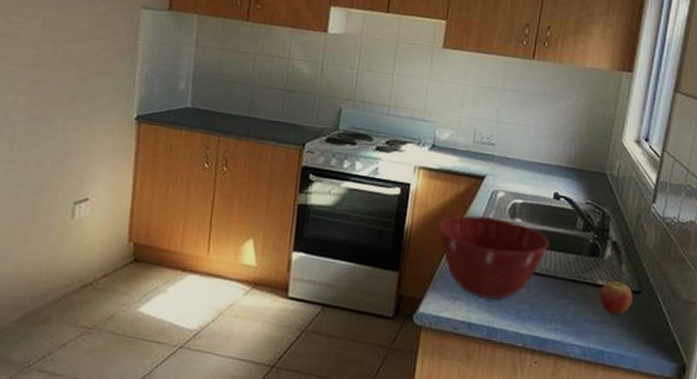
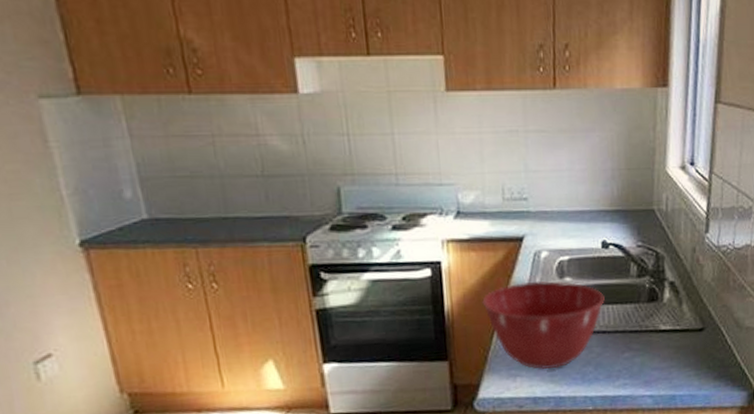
fruit: present [599,279,633,315] -> none [663,322,697,357]

